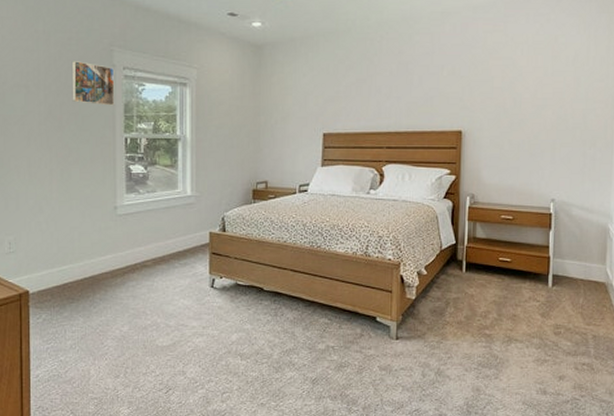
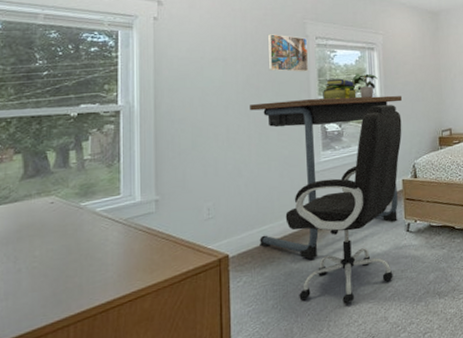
desk: none [52,136,215,305] -> present [250,95,403,260]
office chair: none [86,148,213,355] -> present [285,104,402,305]
stack of books: none [129,115,166,140] -> present [323,78,357,100]
potted plant: none [161,112,189,140] -> present [352,73,378,98]

